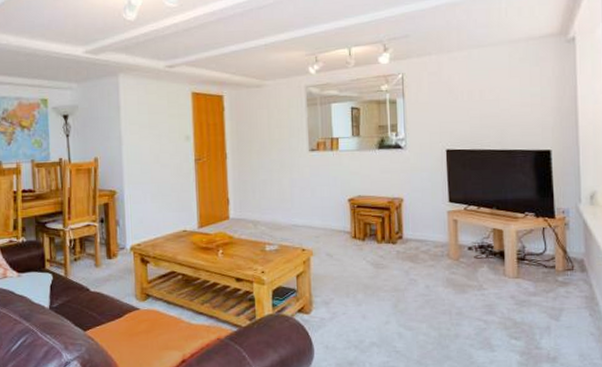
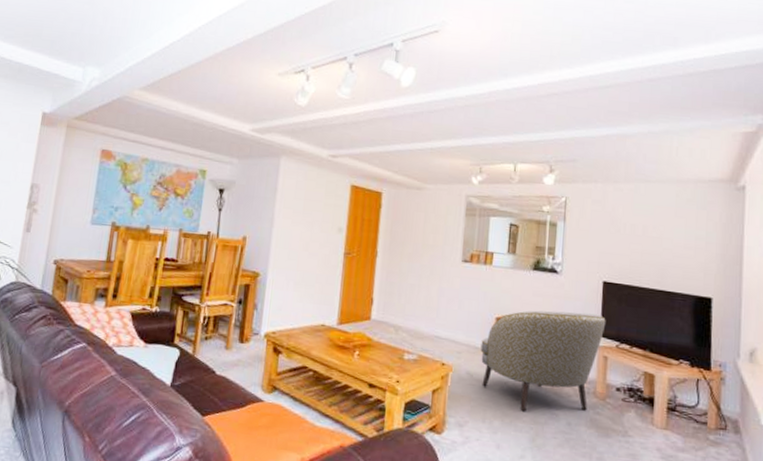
armchair: none [337,182,453,282] -> present [480,310,606,412]

